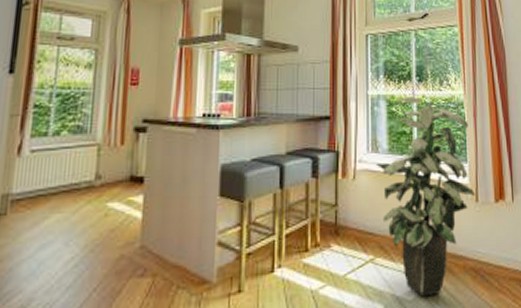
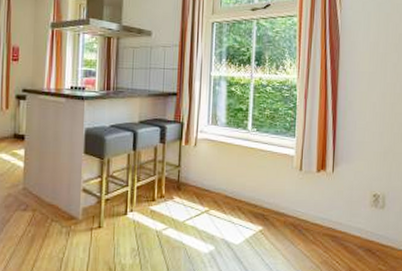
indoor plant: present [376,96,476,297] -> none [214,78,300,243]

